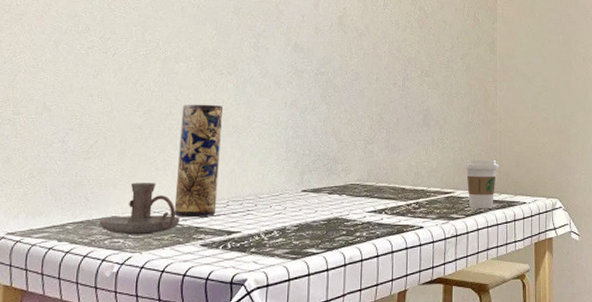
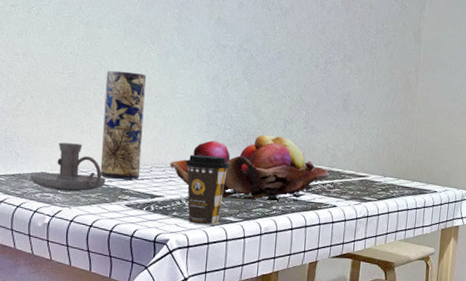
fruit basket: none [247,157,414,228] -> present [170,134,330,201]
coffee cup: none [264,184,310,261] -> present [185,154,230,226]
coffee cup: present [464,159,499,208] -> none [380,146,414,194]

